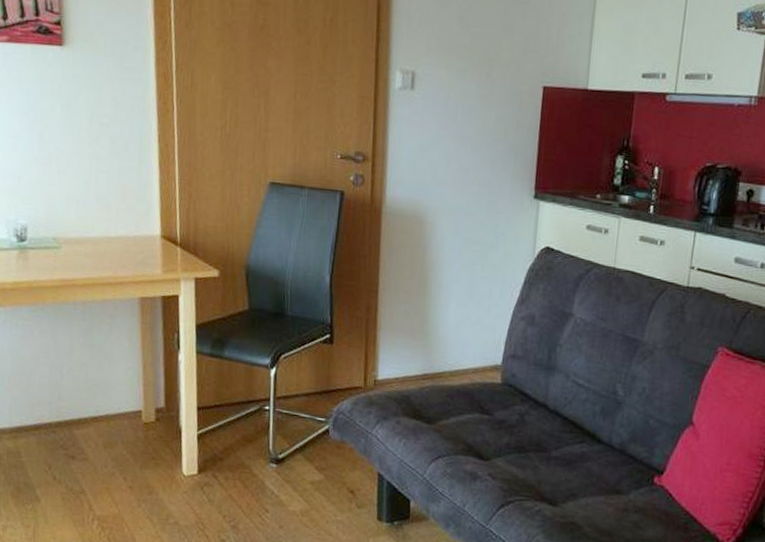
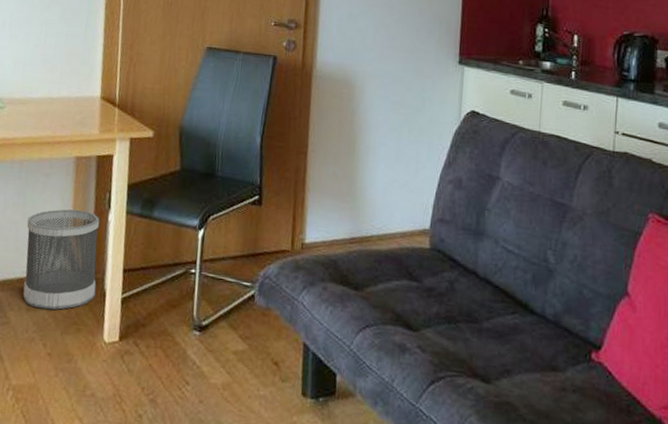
wastebasket: none [96,349,171,447] -> present [23,209,100,310]

